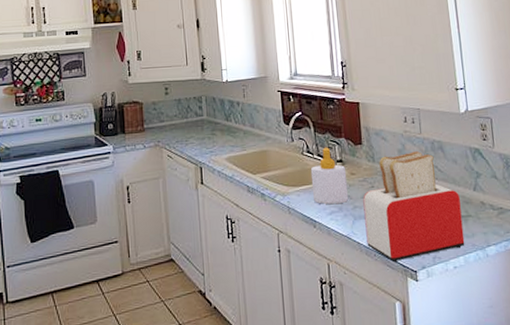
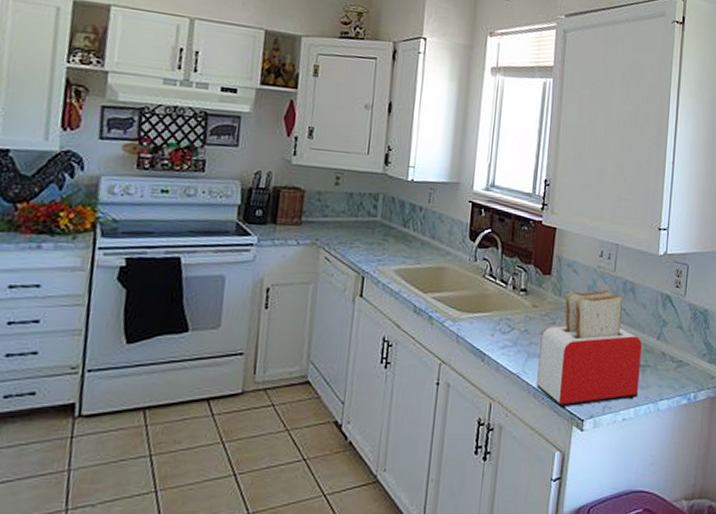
soap bottle: present [310,147,349,205] -> none [486,272,529,338]

